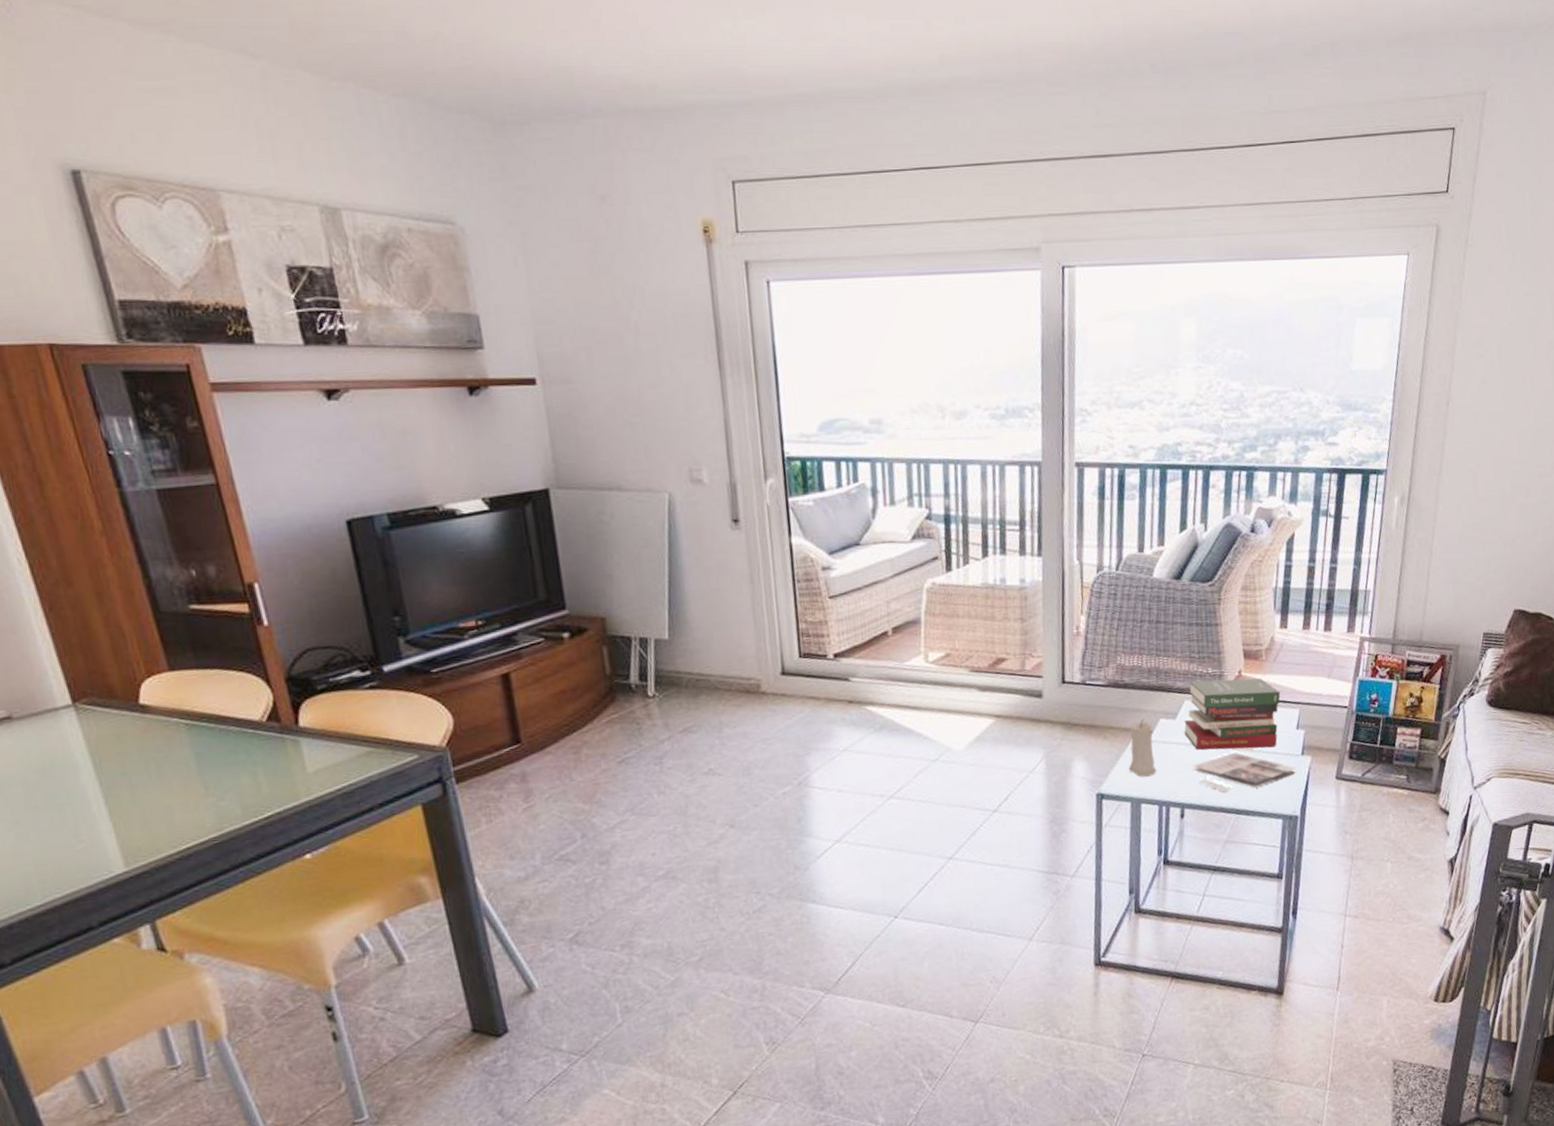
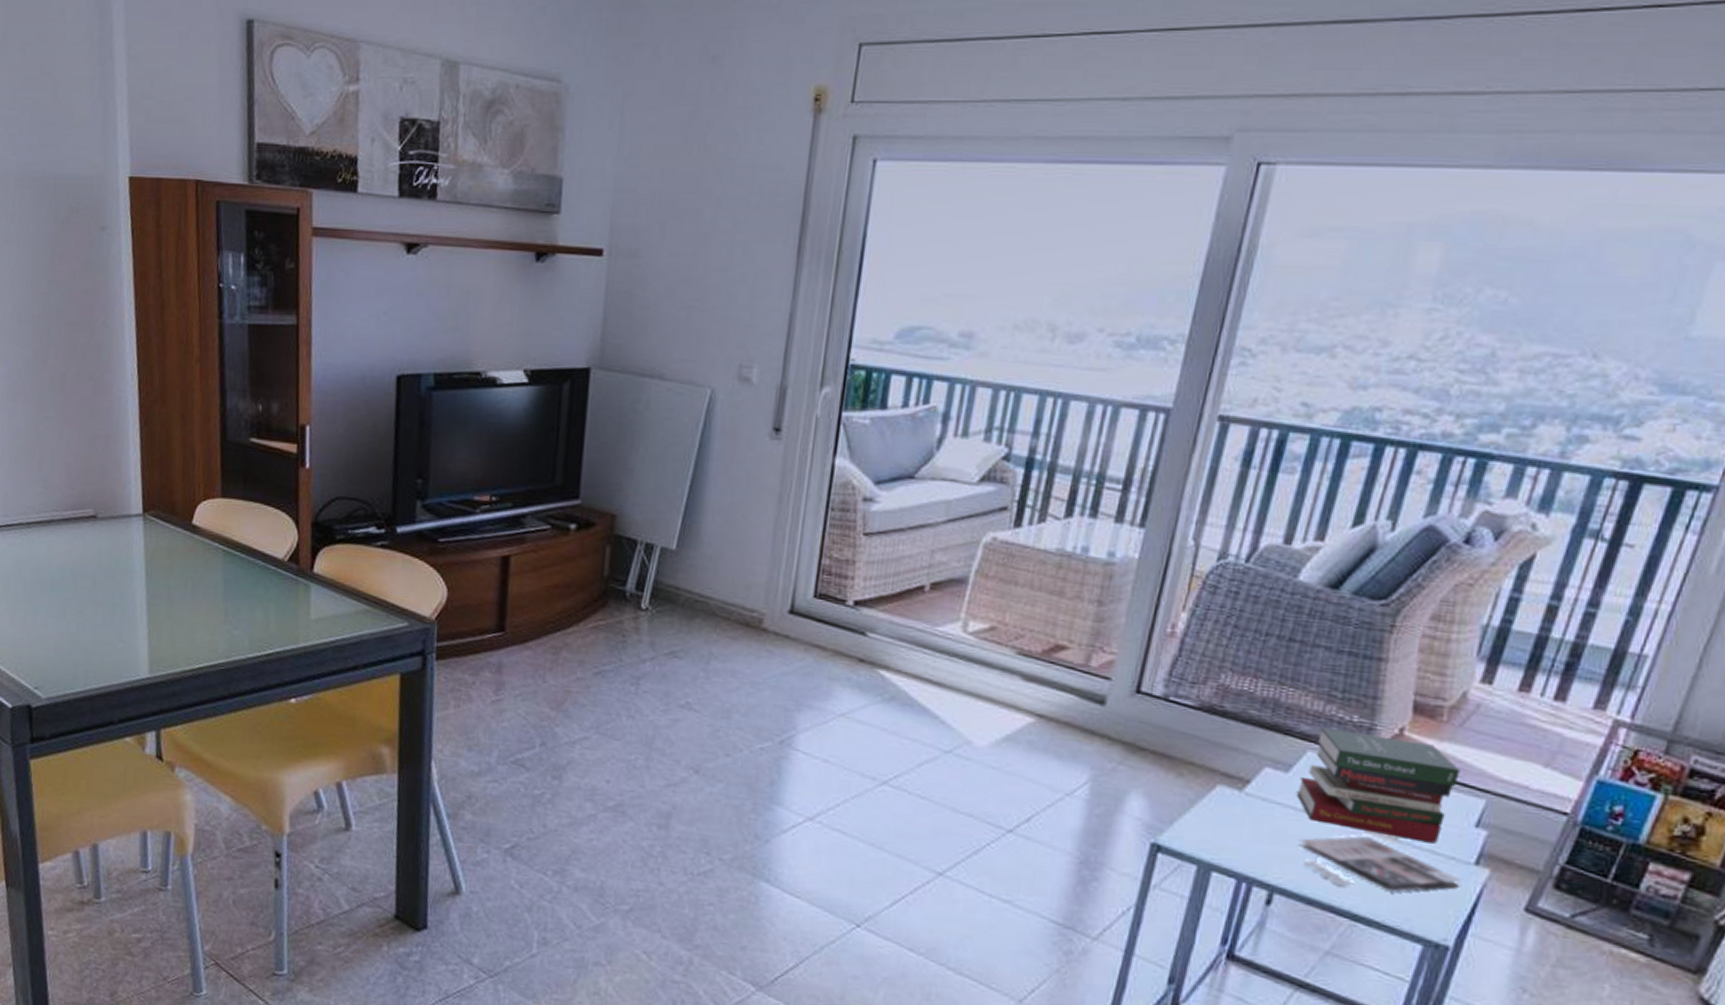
candle: present [1128,719,1157,777] -> none [1203,762,1252,839]

